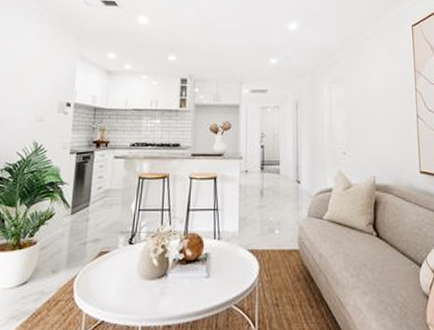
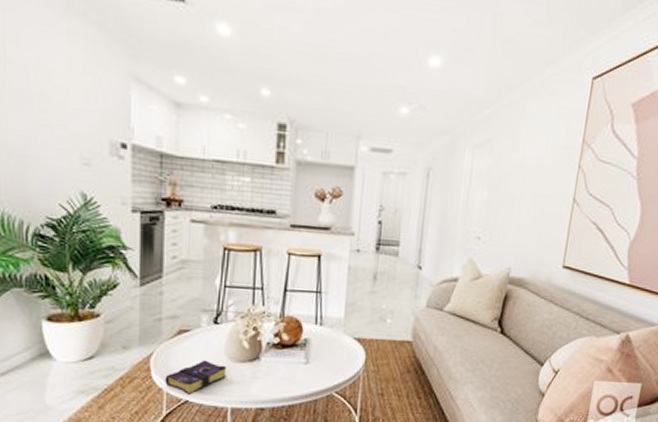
book: none [85,279,139,314] -> present [165,360,227,395]

